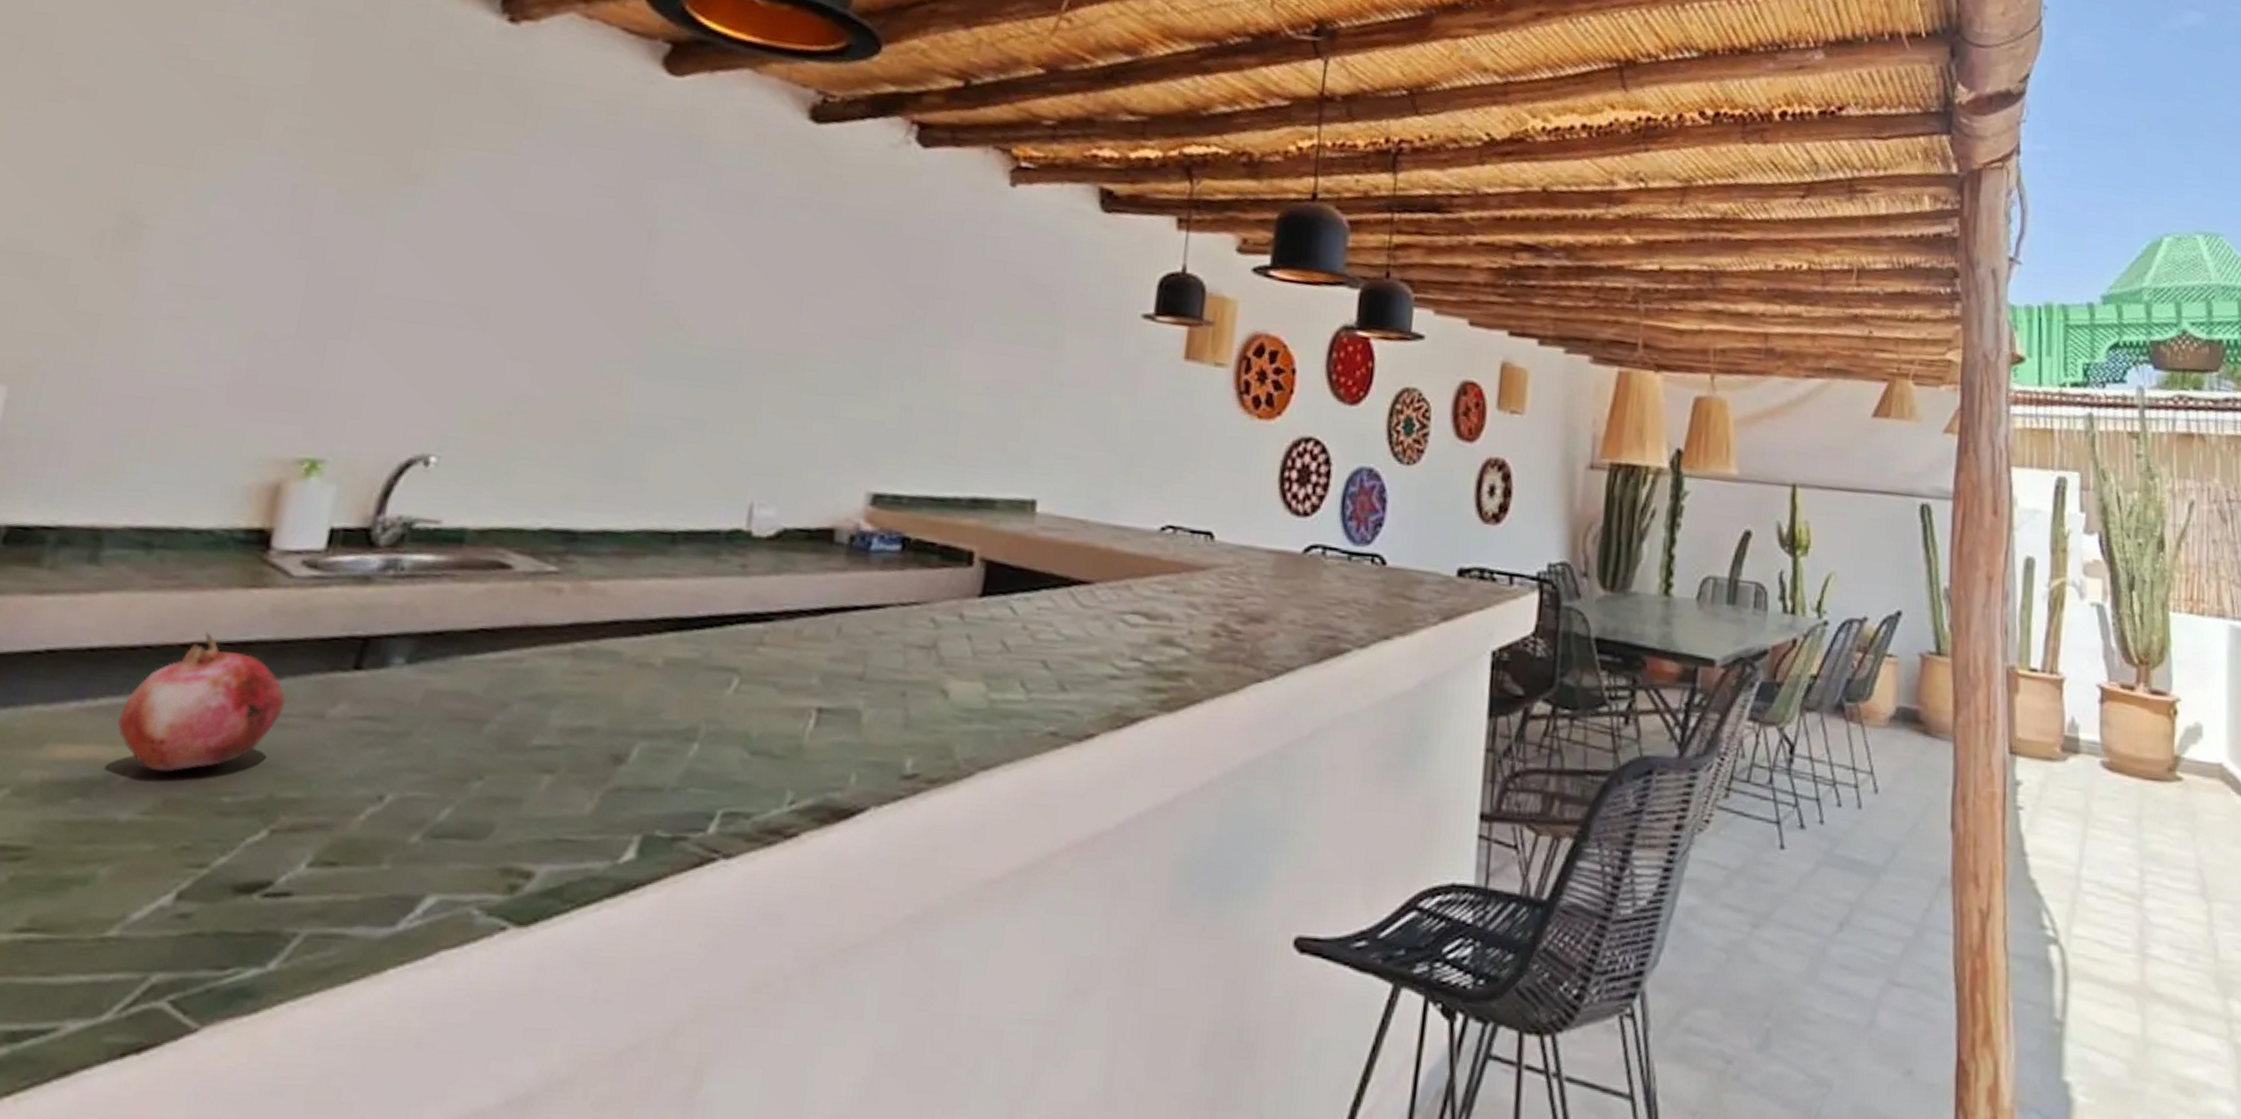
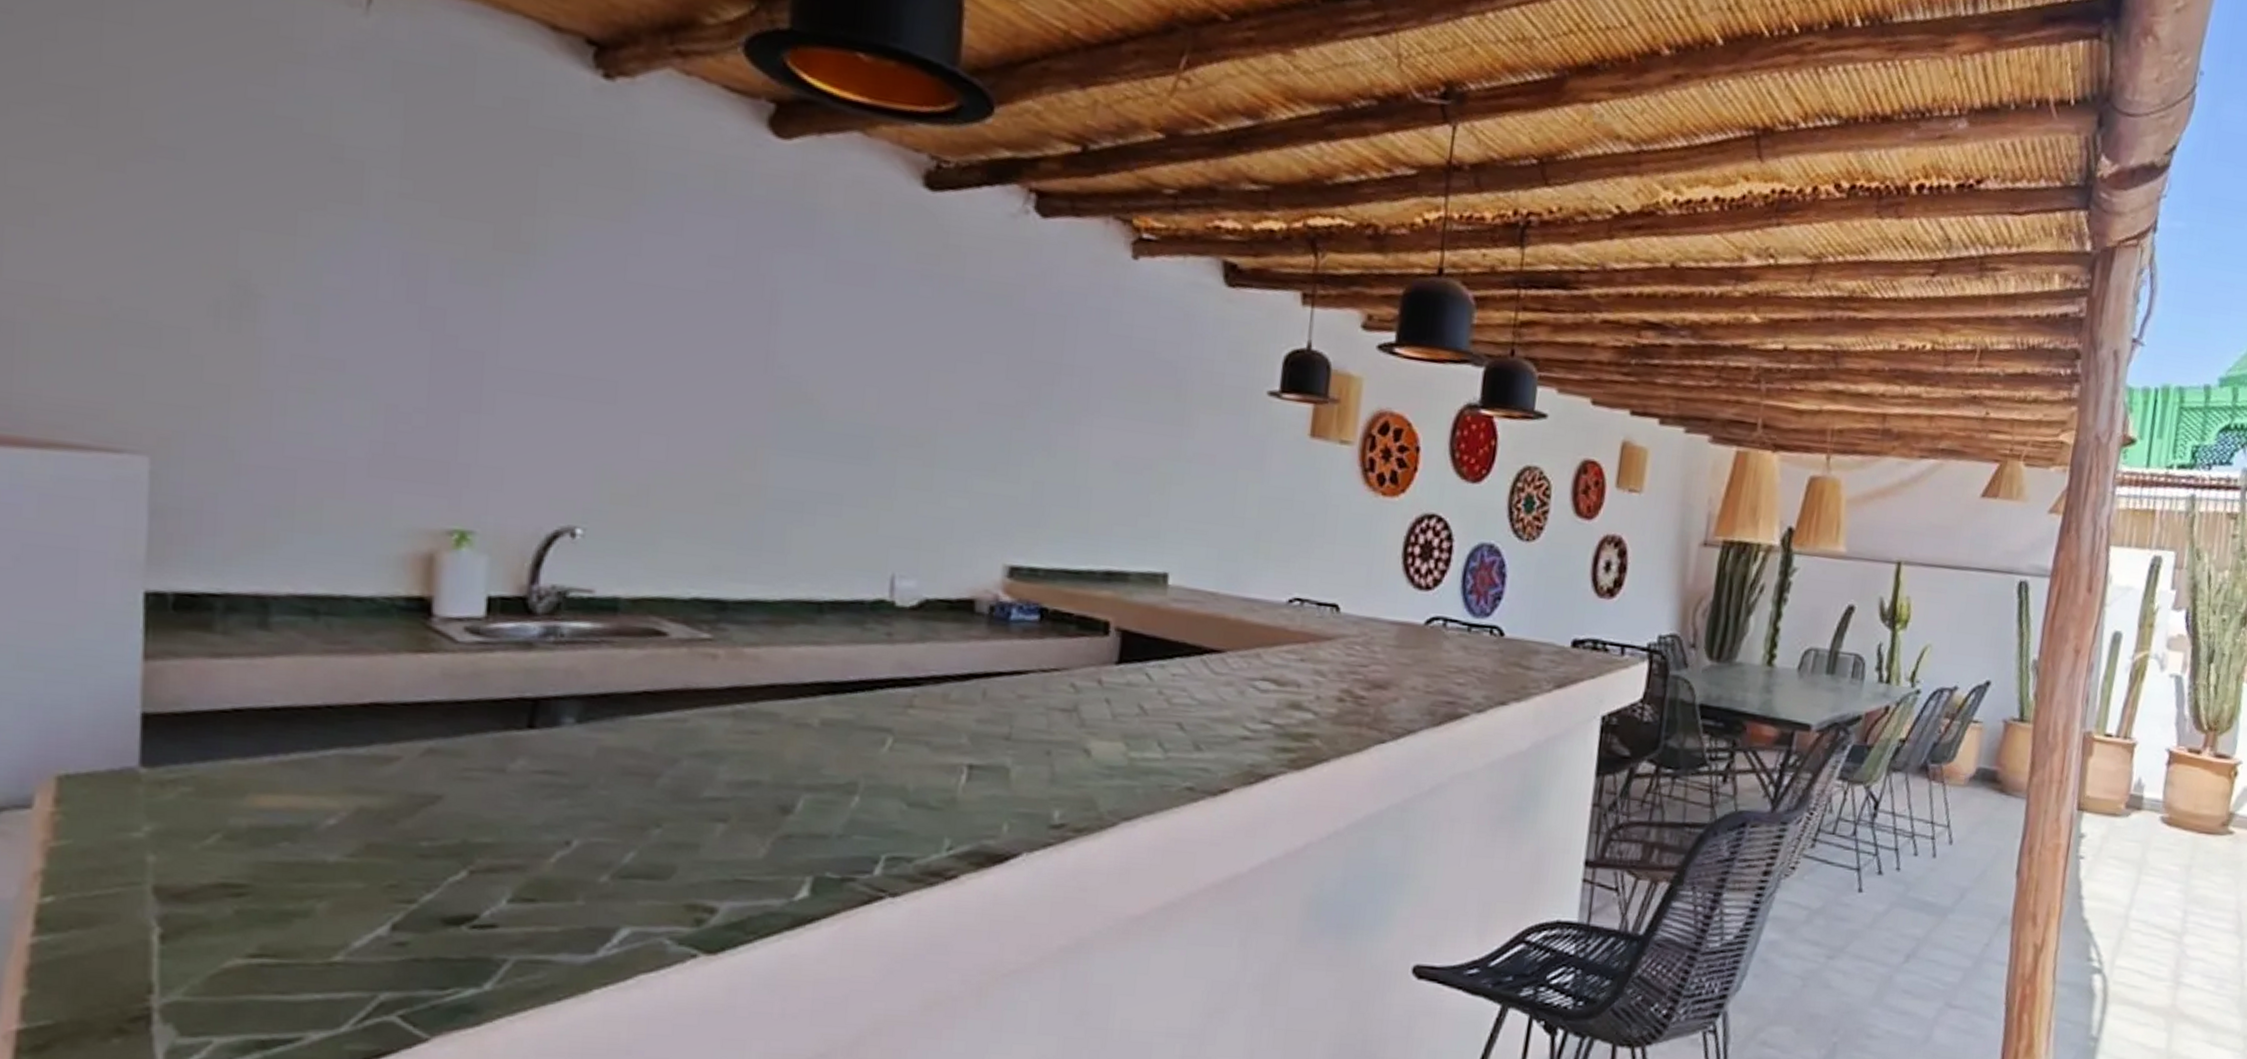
fruit: present [118,632,286,773] -> none [312,693,468,820]

